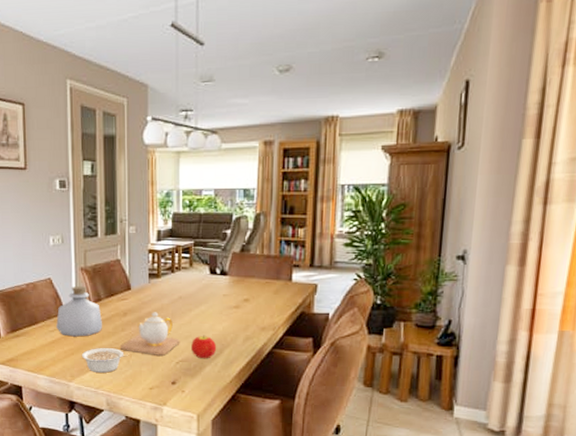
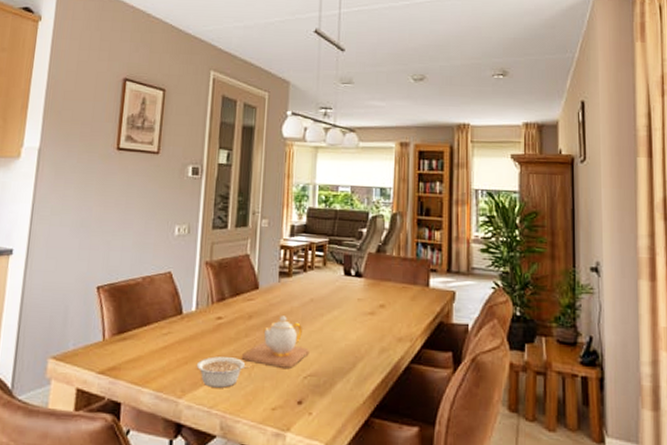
bottle: present [56,285,102,337] -> none [171,281,224,343]
fruit: present [191,335,217,359] -> none [321,345,350,374]

